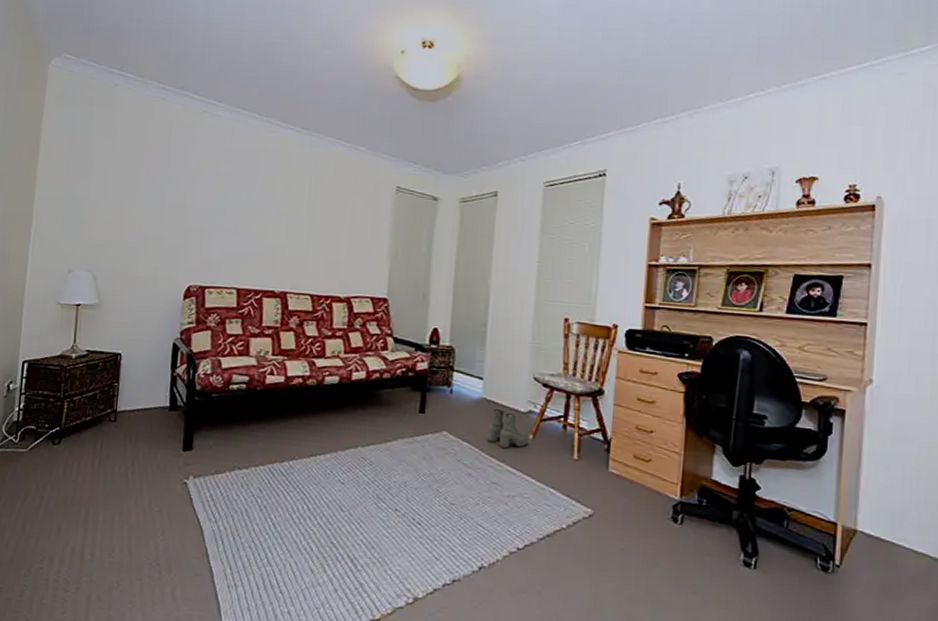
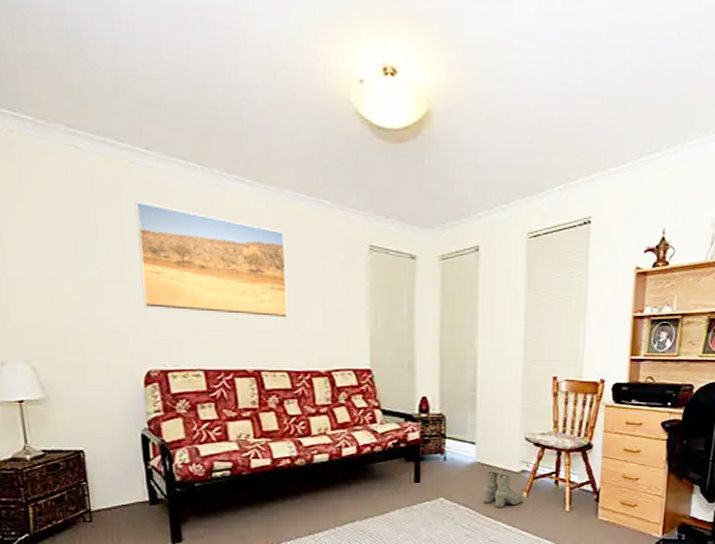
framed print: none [195,143,323,247] -> present [134,201,287,318]

